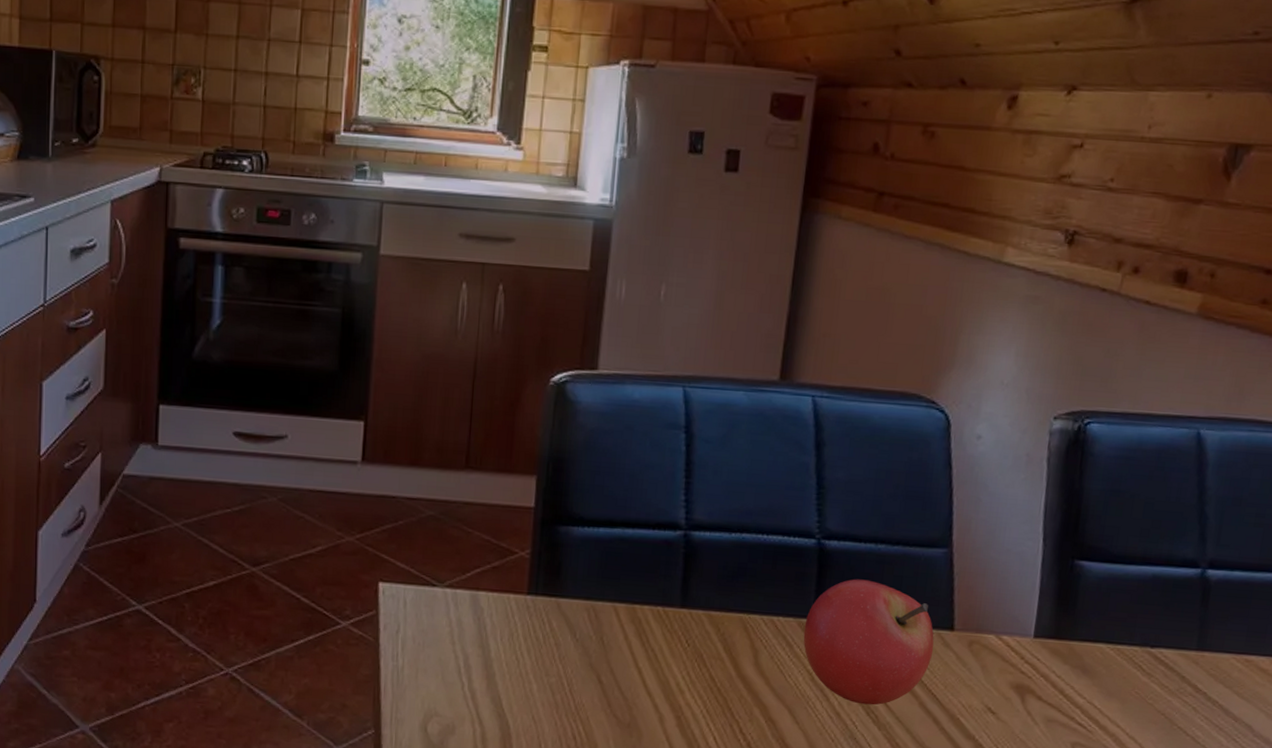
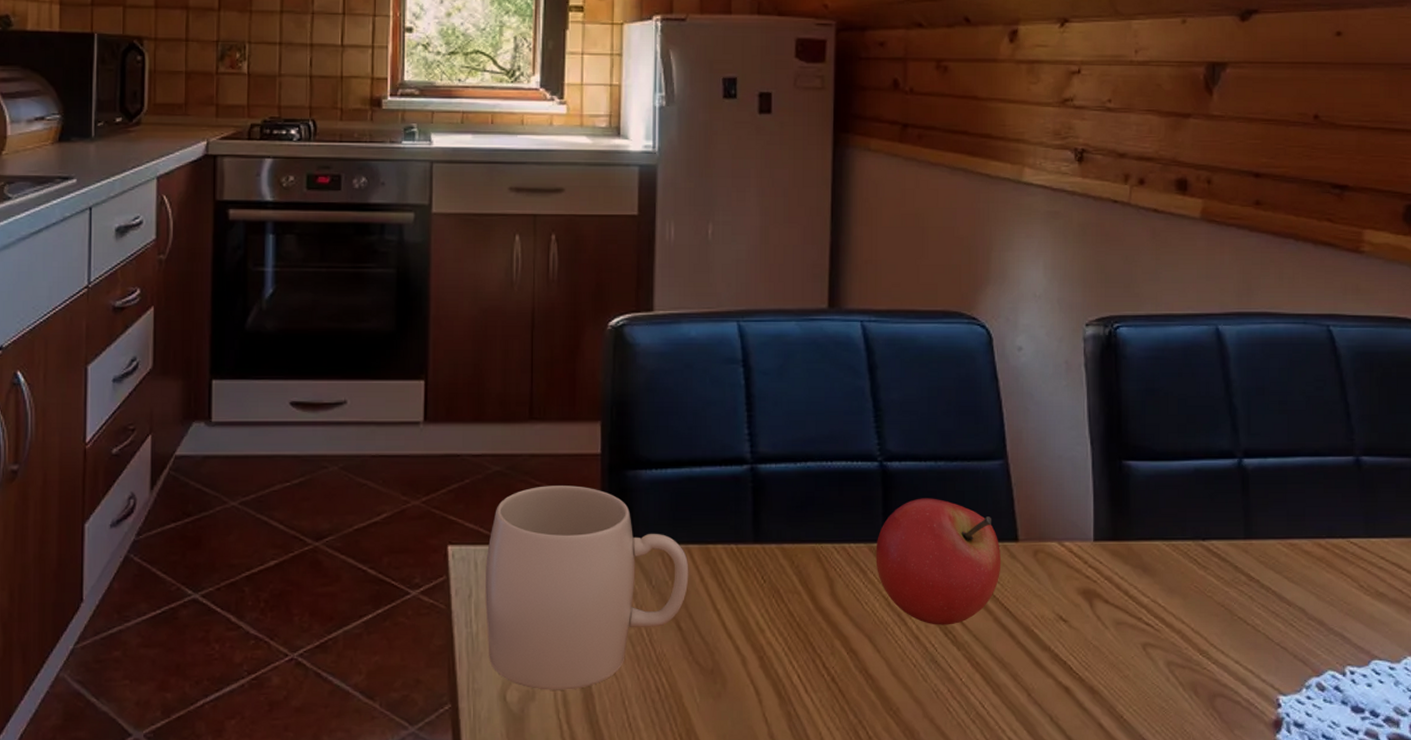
mug: none [412,533,614,729] -> present [484,485,689,690]

